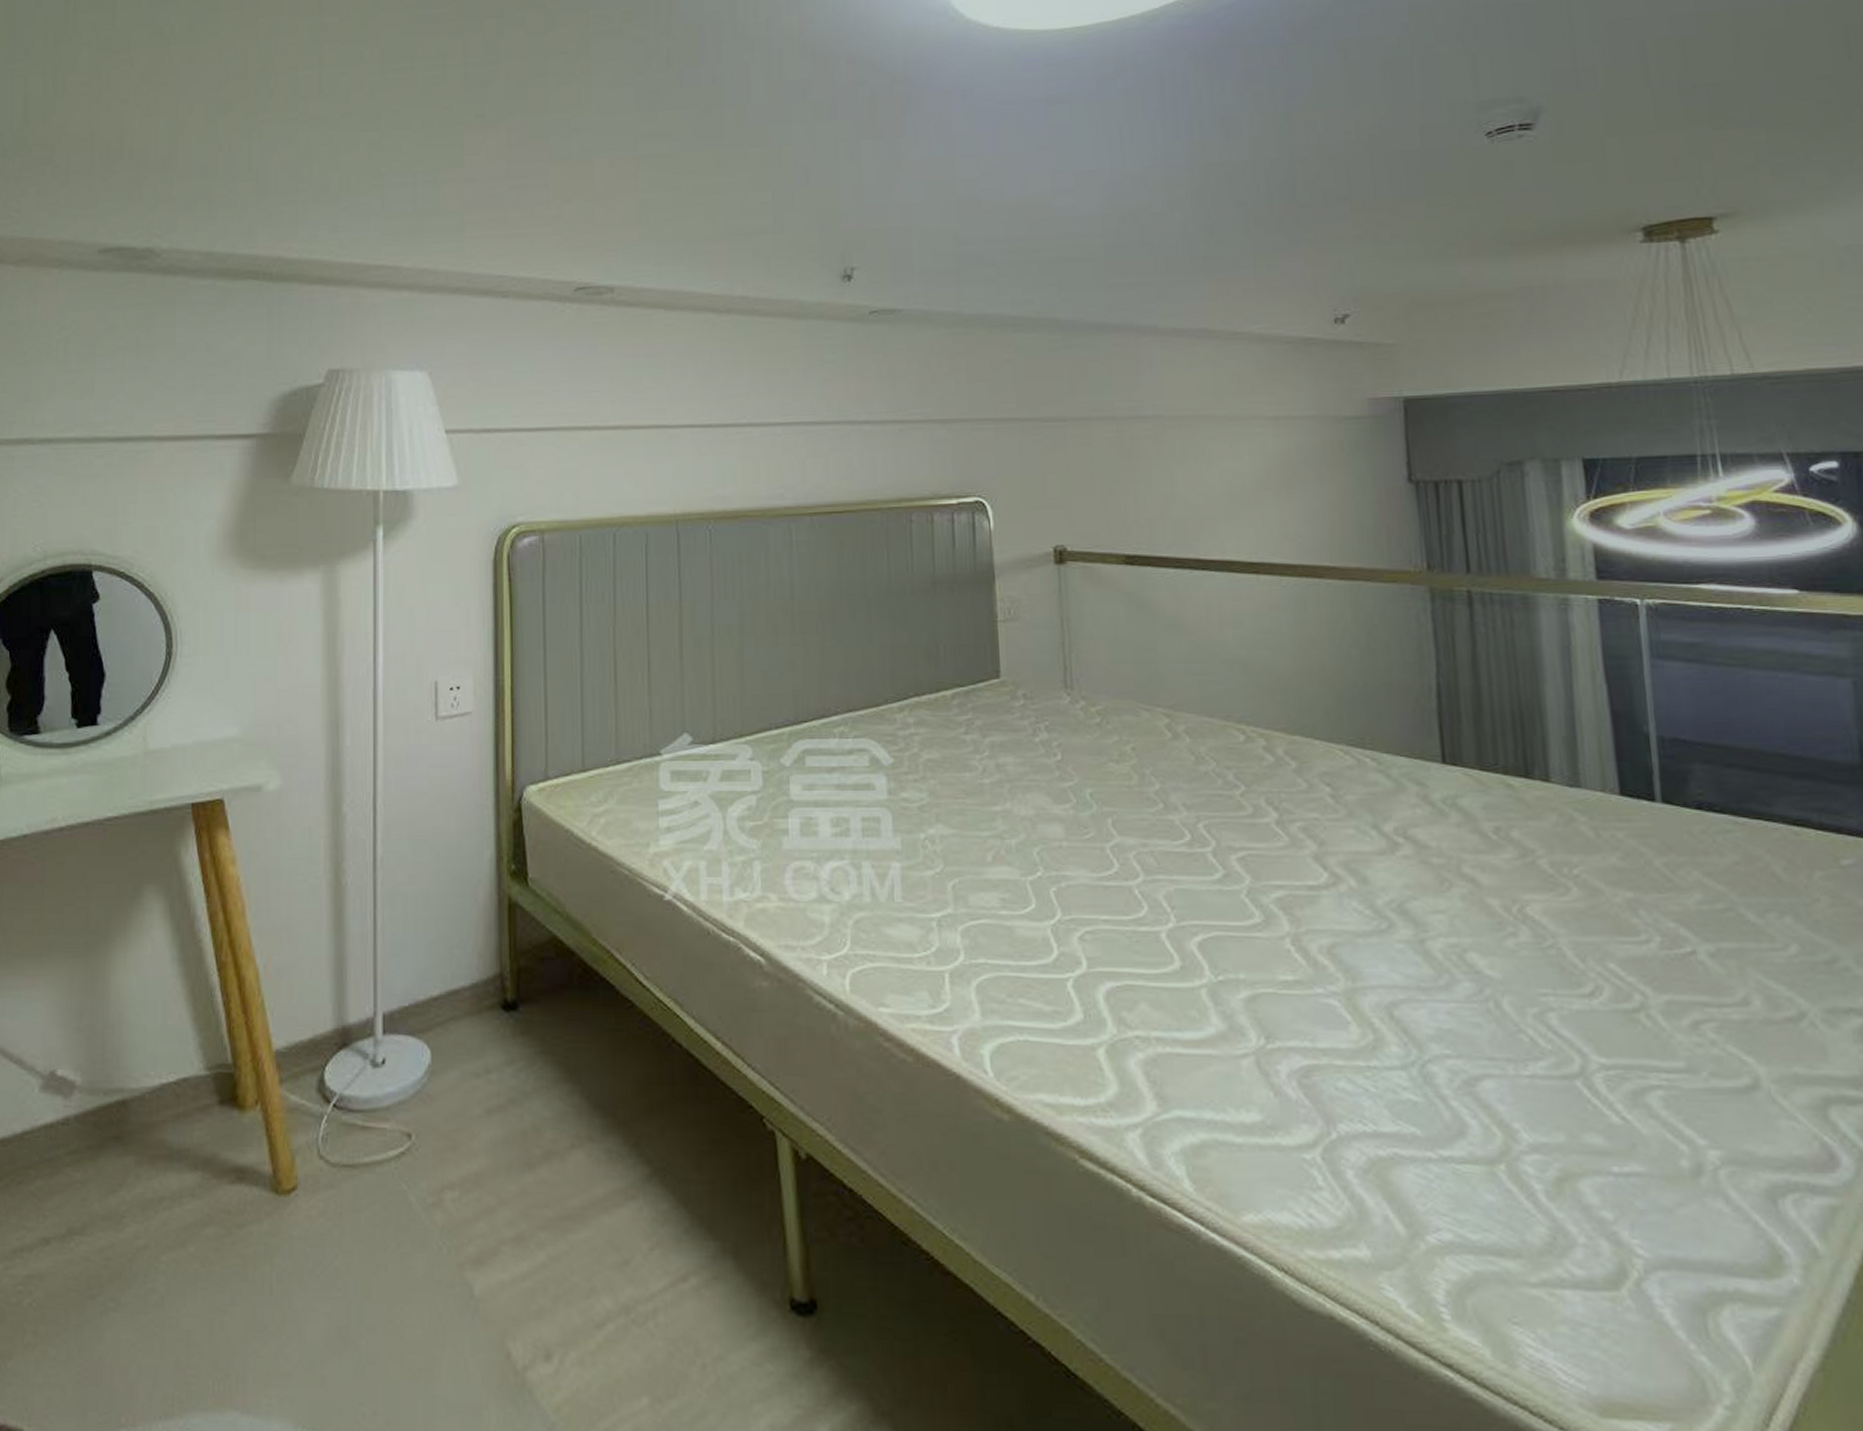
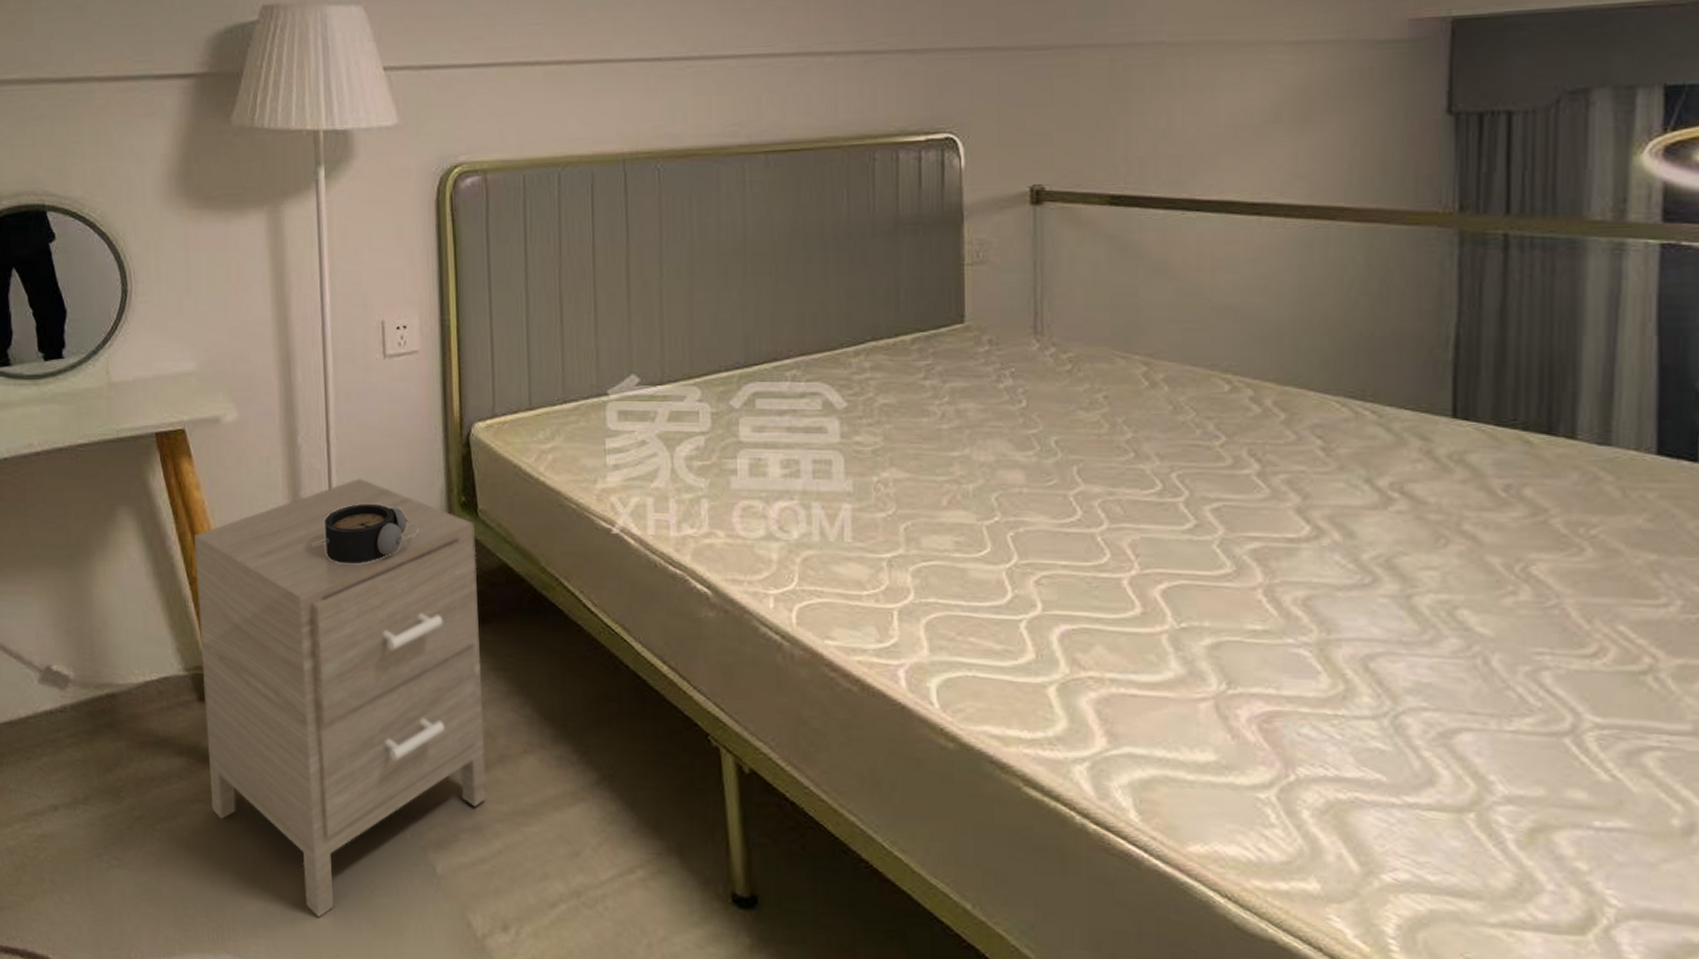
nightstand: none [225,848,531,1359] -> present [194,478,487,918]
alarm clock: none [354,874,468,942] -> present [313,503,420,565]

